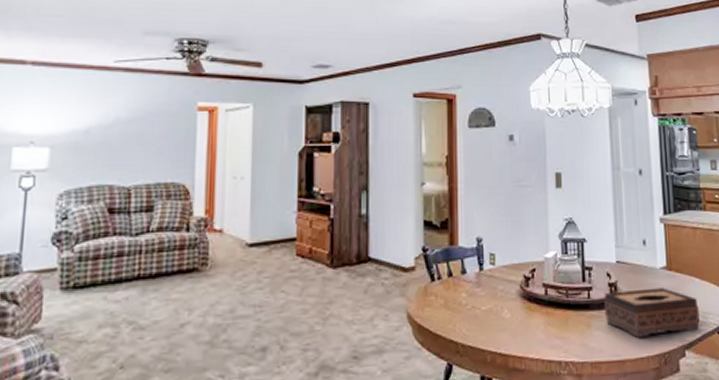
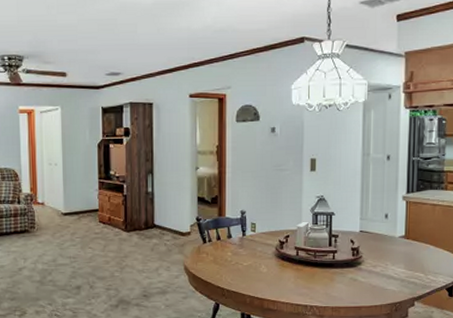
tissue box: present [604,287,700,338] -> none [346,252,431,290]

